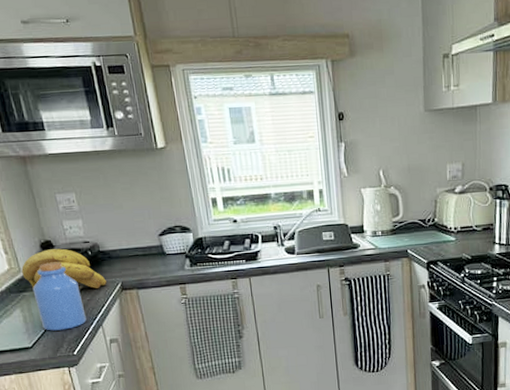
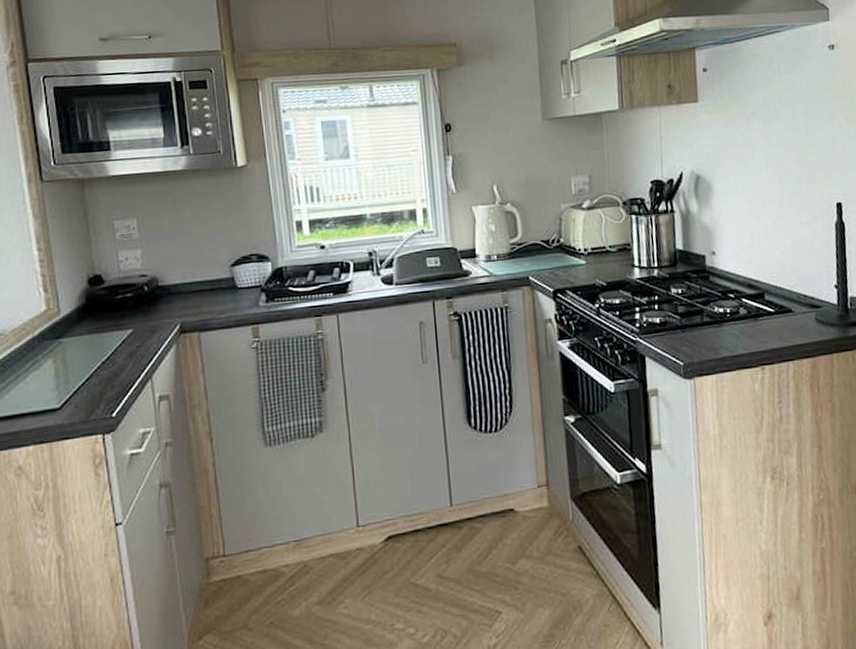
banana bunch: present [21,248,107,289] -> none [61,284,162,335]
jar: present [32,262,87,331] -> none [71,300,133,387]

